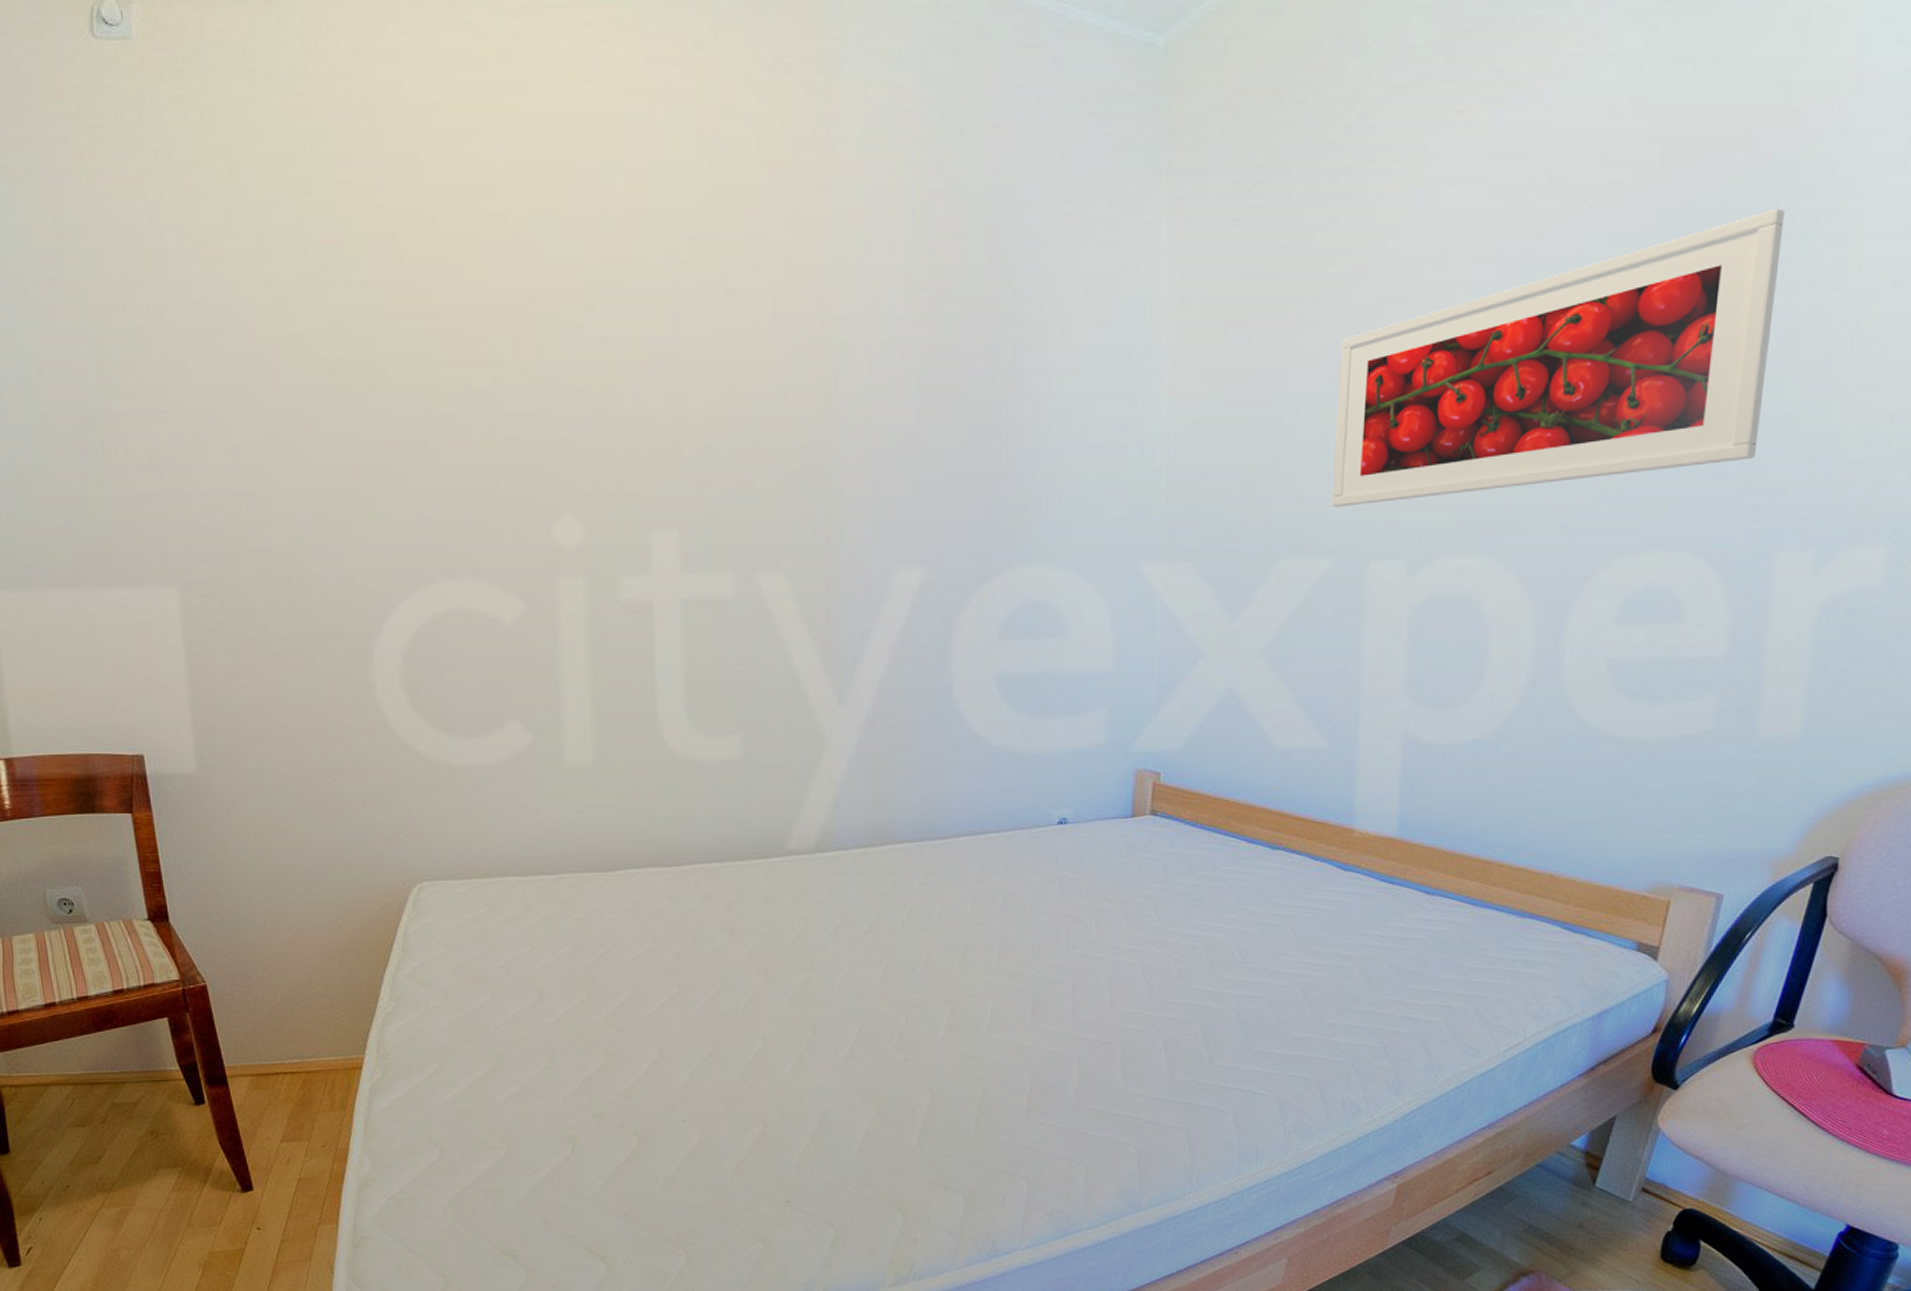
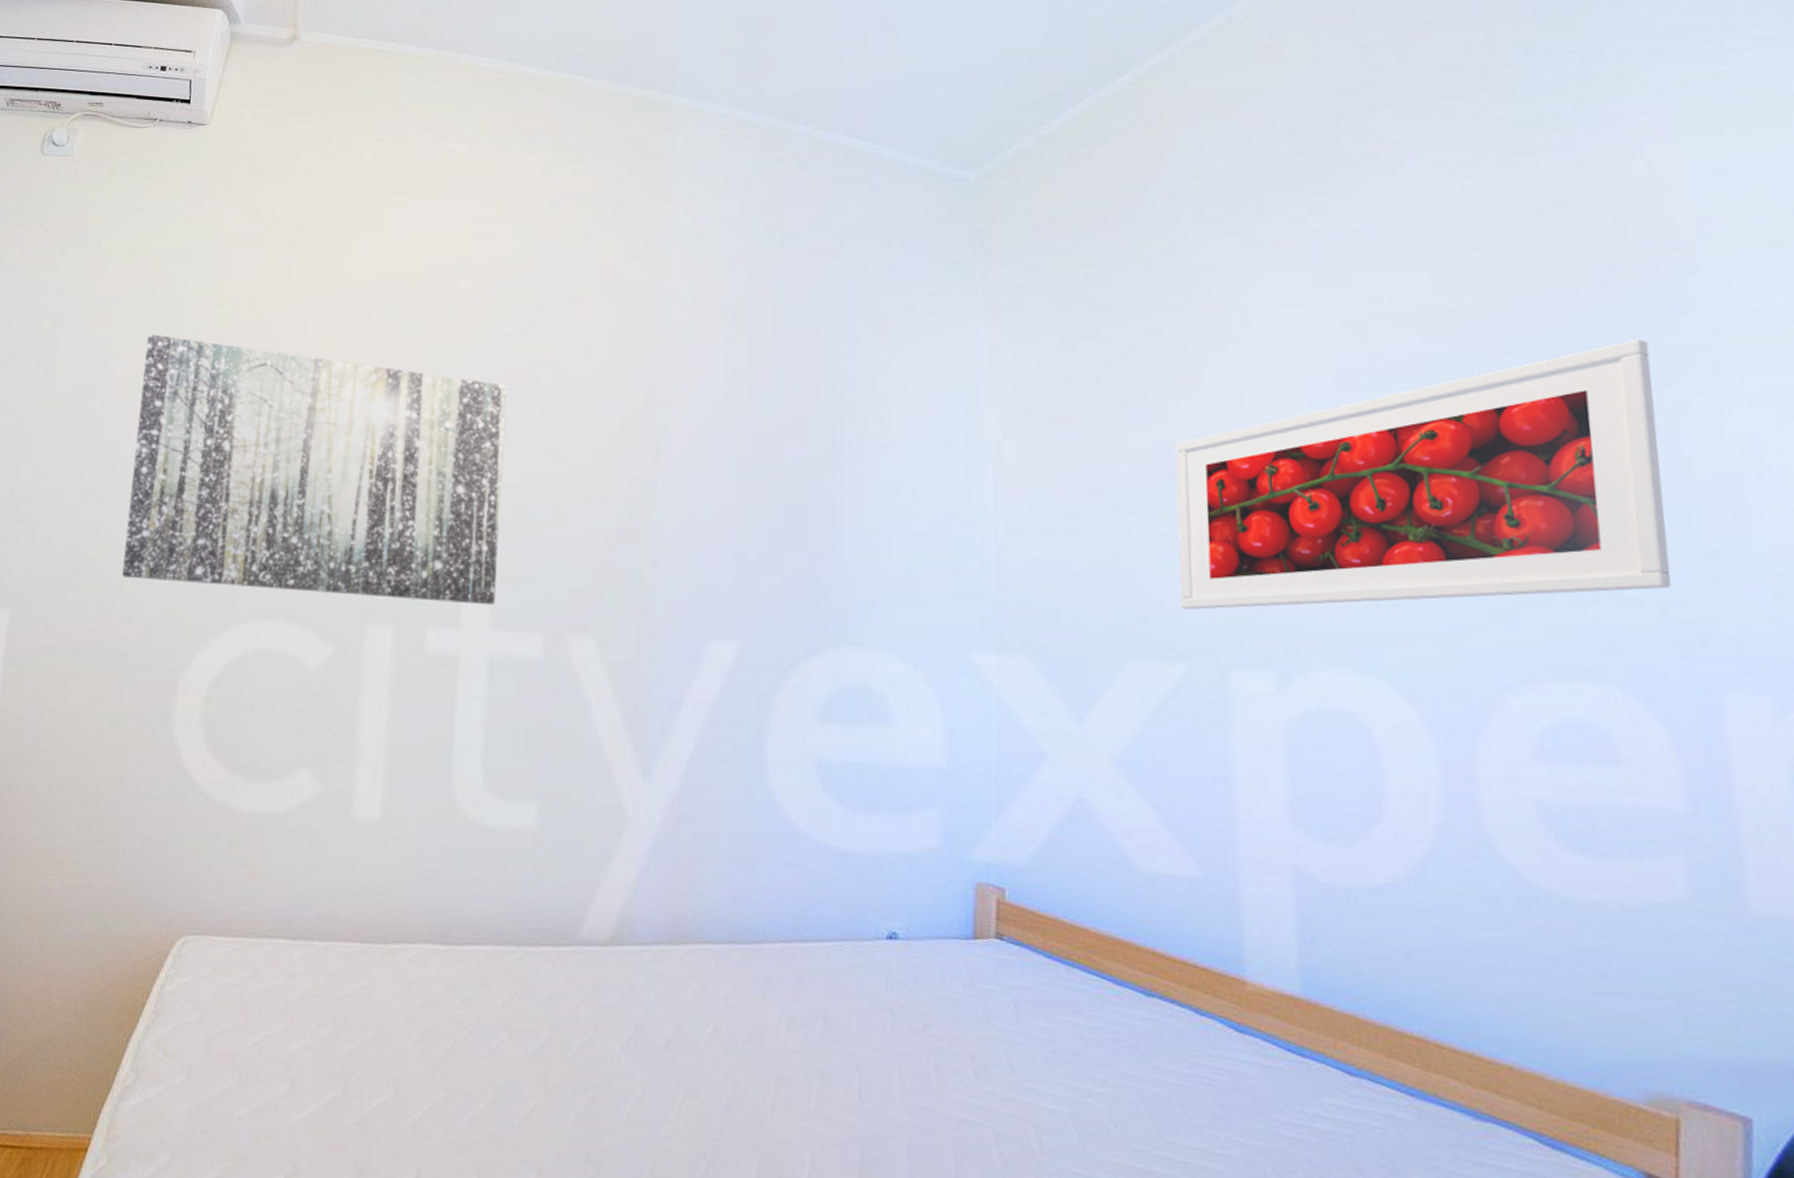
wall art: none [269,267,684,549] -> present [122,334,507,605]

